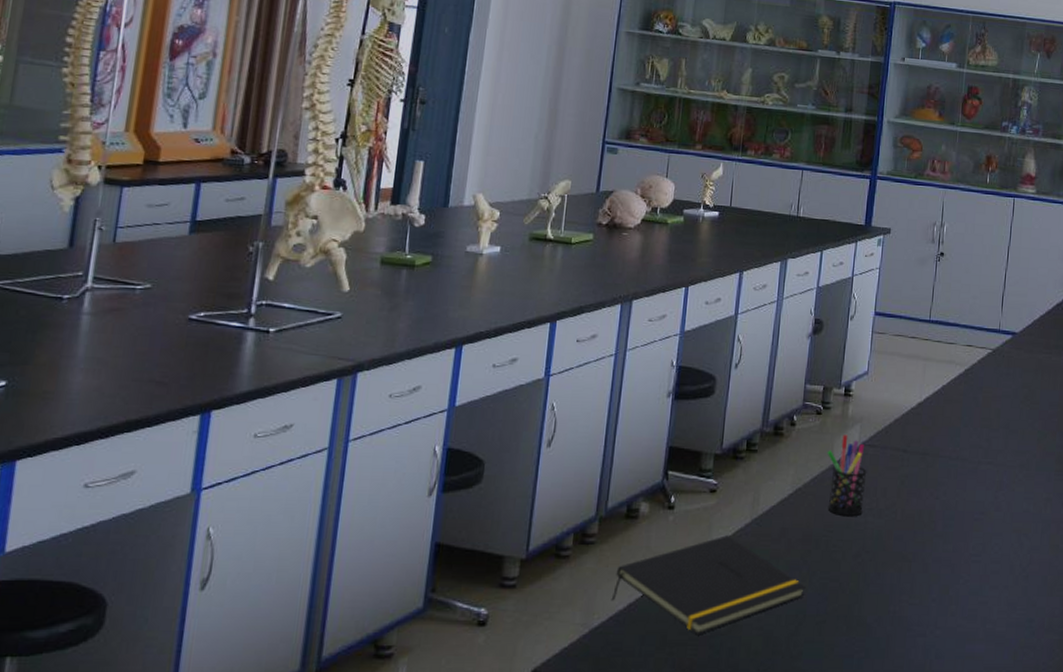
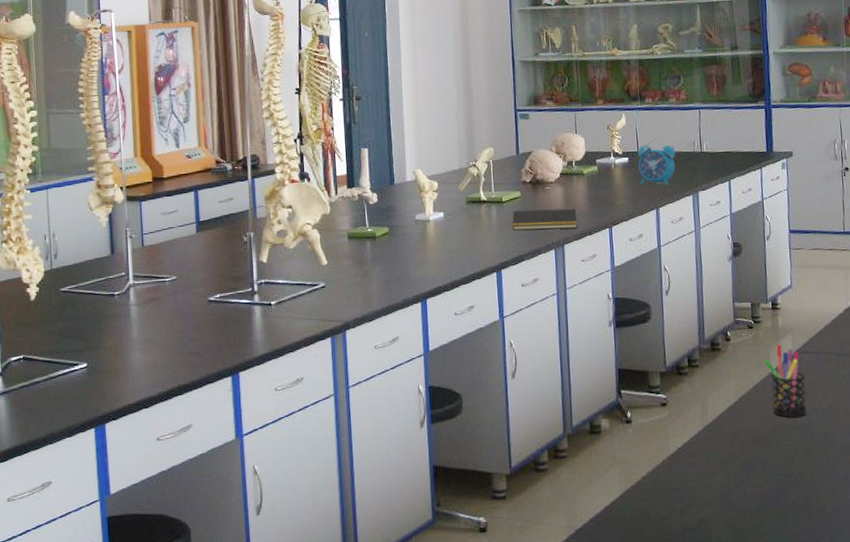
notepad: none [578,254,653,283] -> present [512,208,578,230]
notepad: present [611,535,806,634] -> none [589,442,764,530]
alarm clock: none [728,195,771,248] -> present [637,138,676,186]

